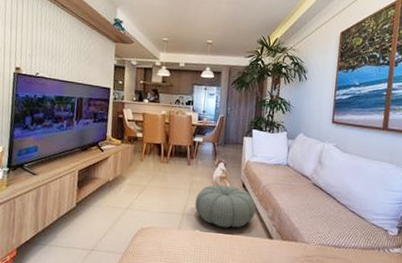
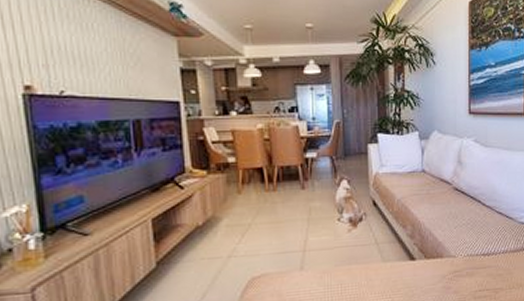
pouf: present [195,184,256,228] -> none [317,205,393,258]

